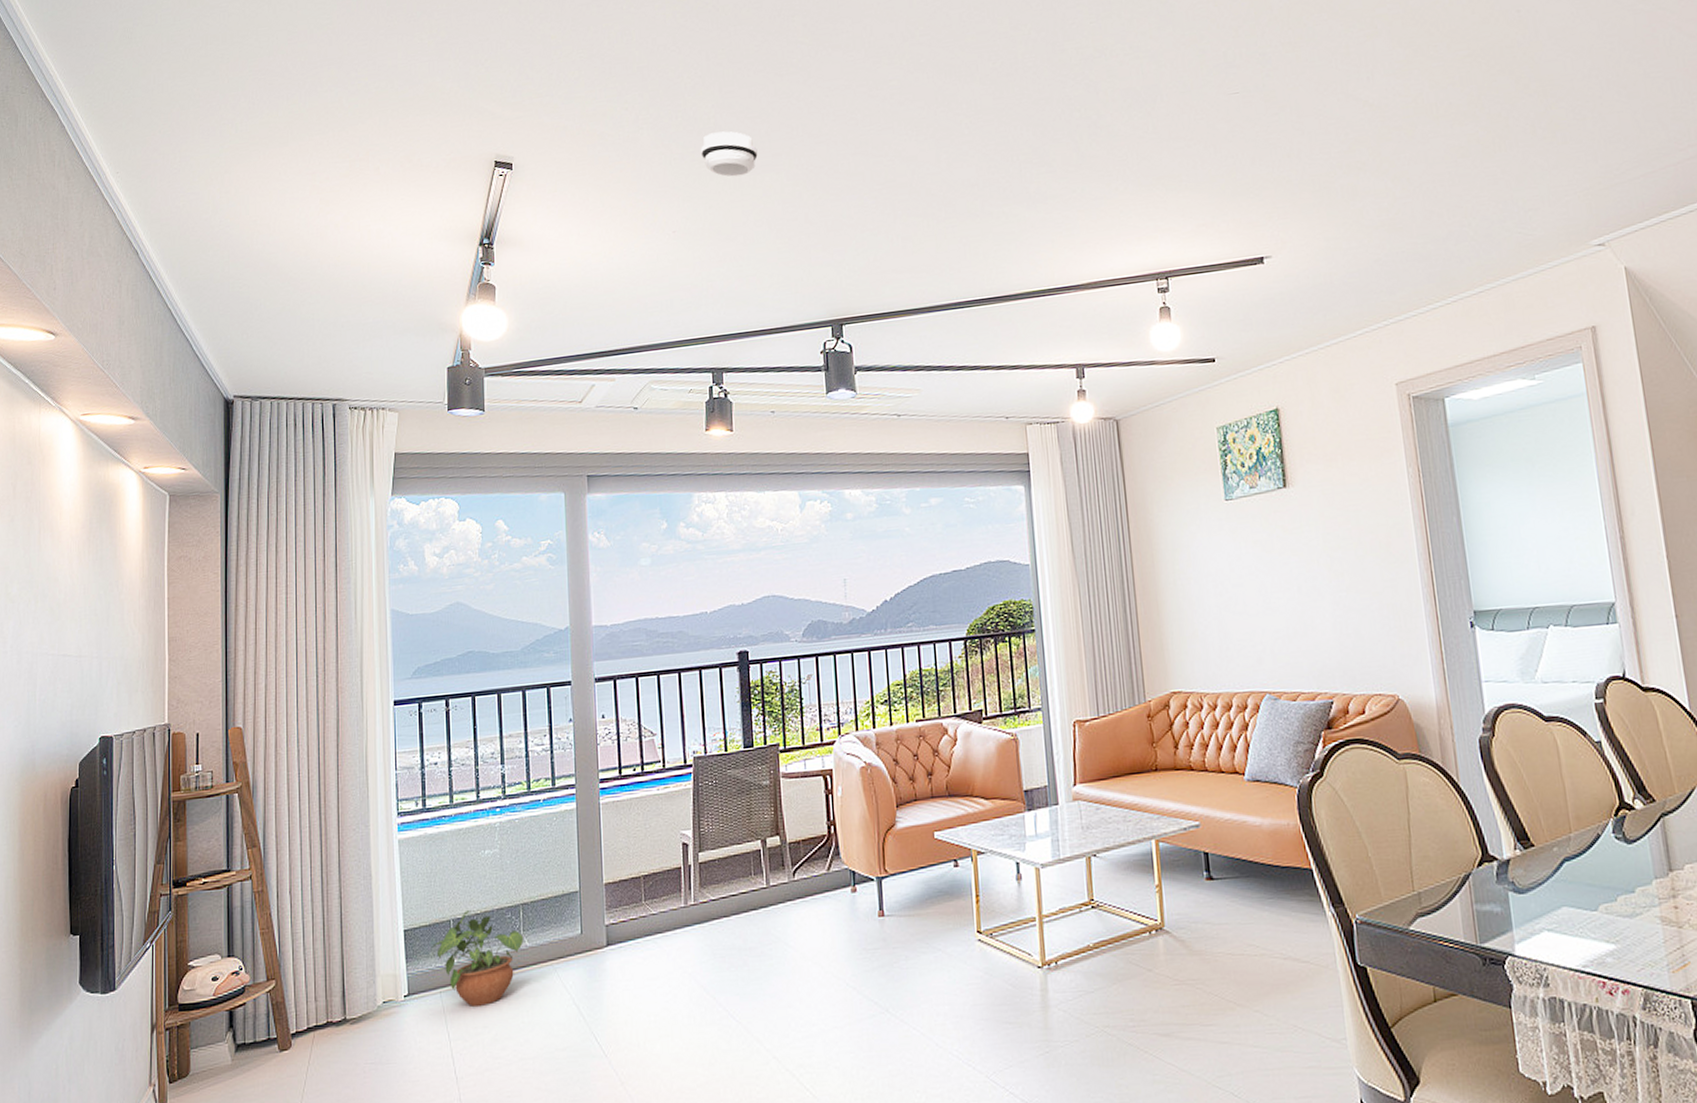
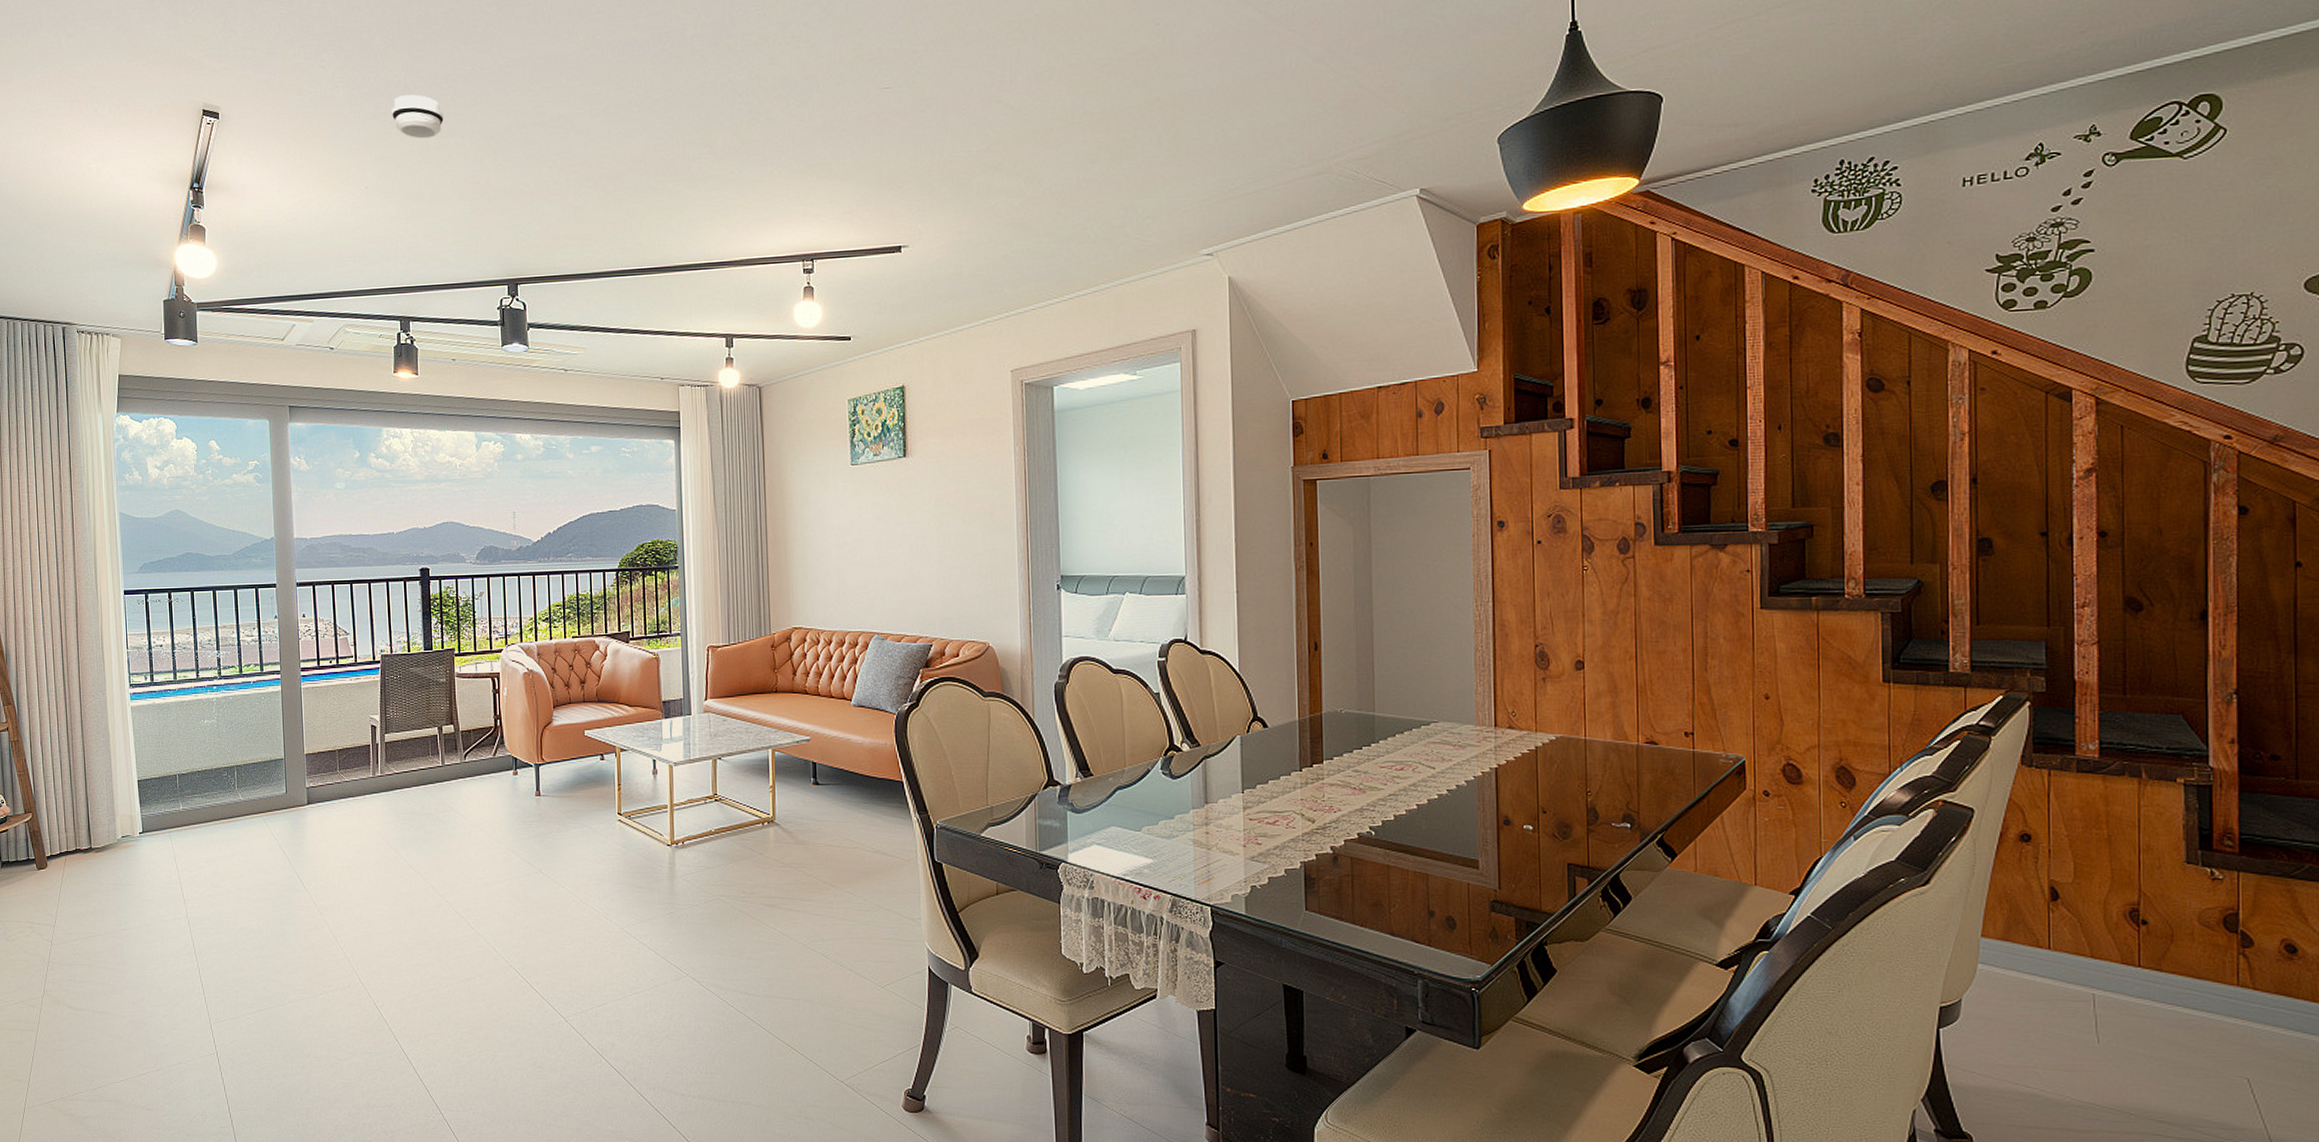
potted plant: present [432,911,524,1007] -> none [161,768,238,845]

